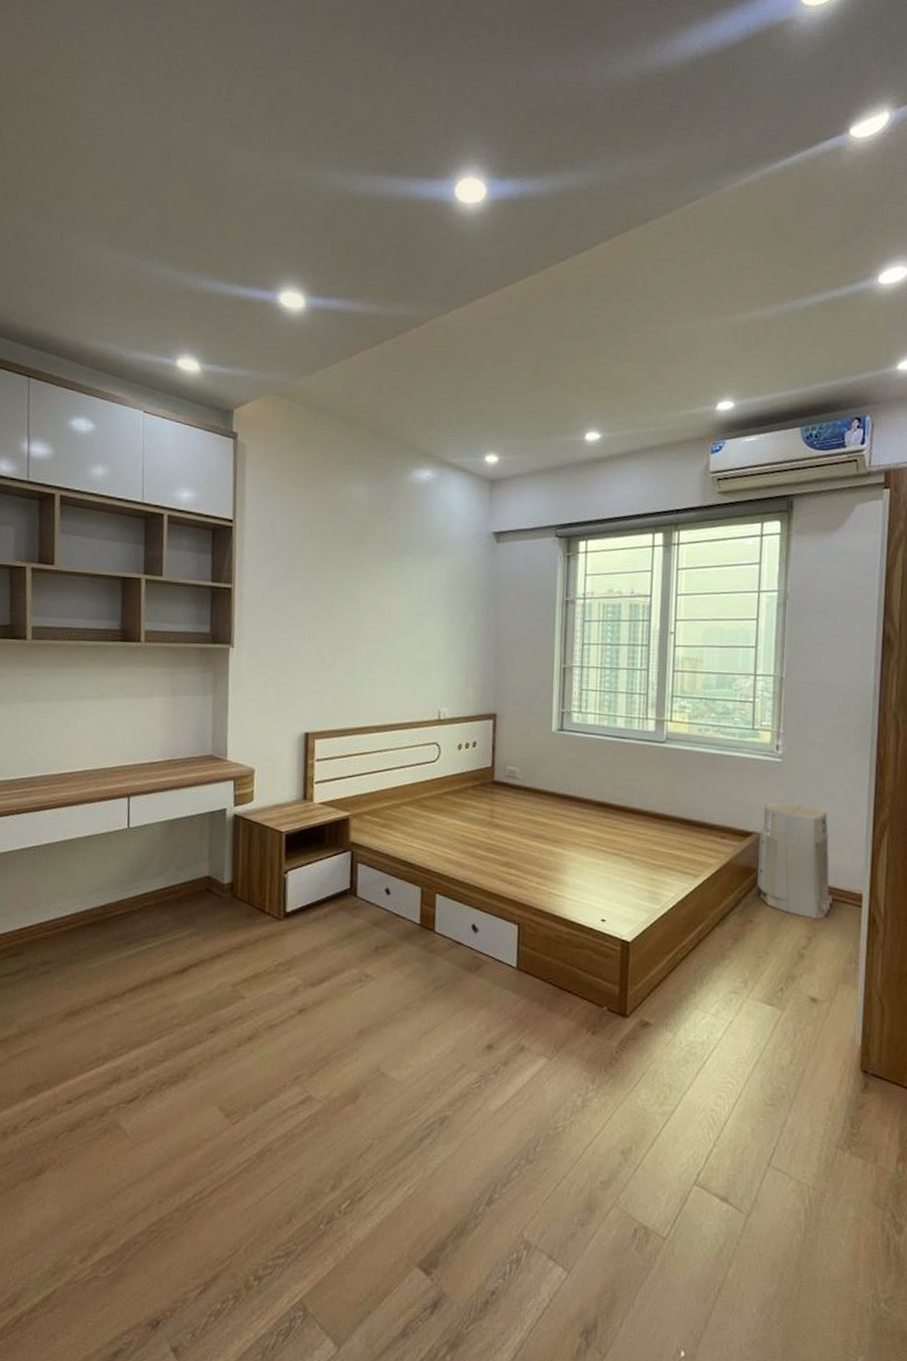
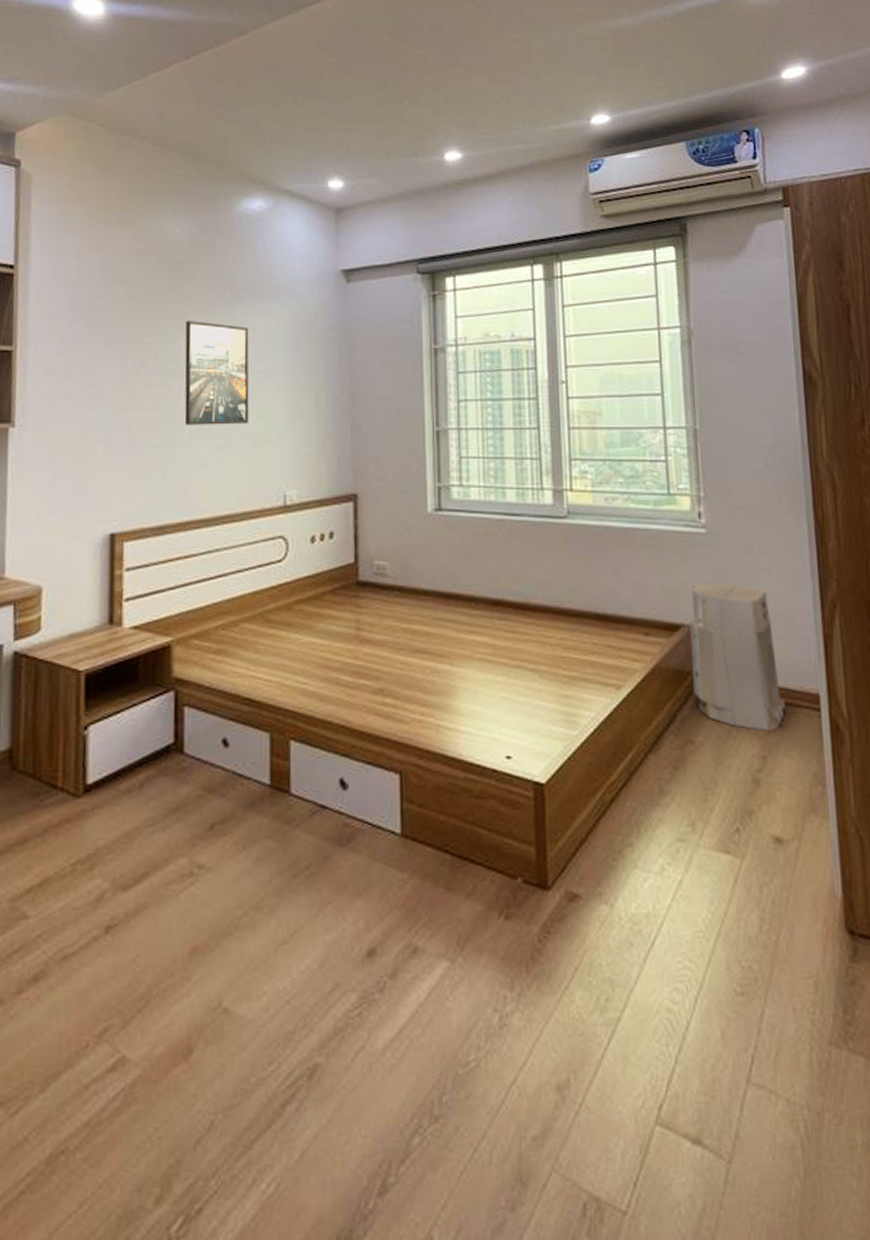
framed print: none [363,569,416,654] -> present [184,320,250,425]

